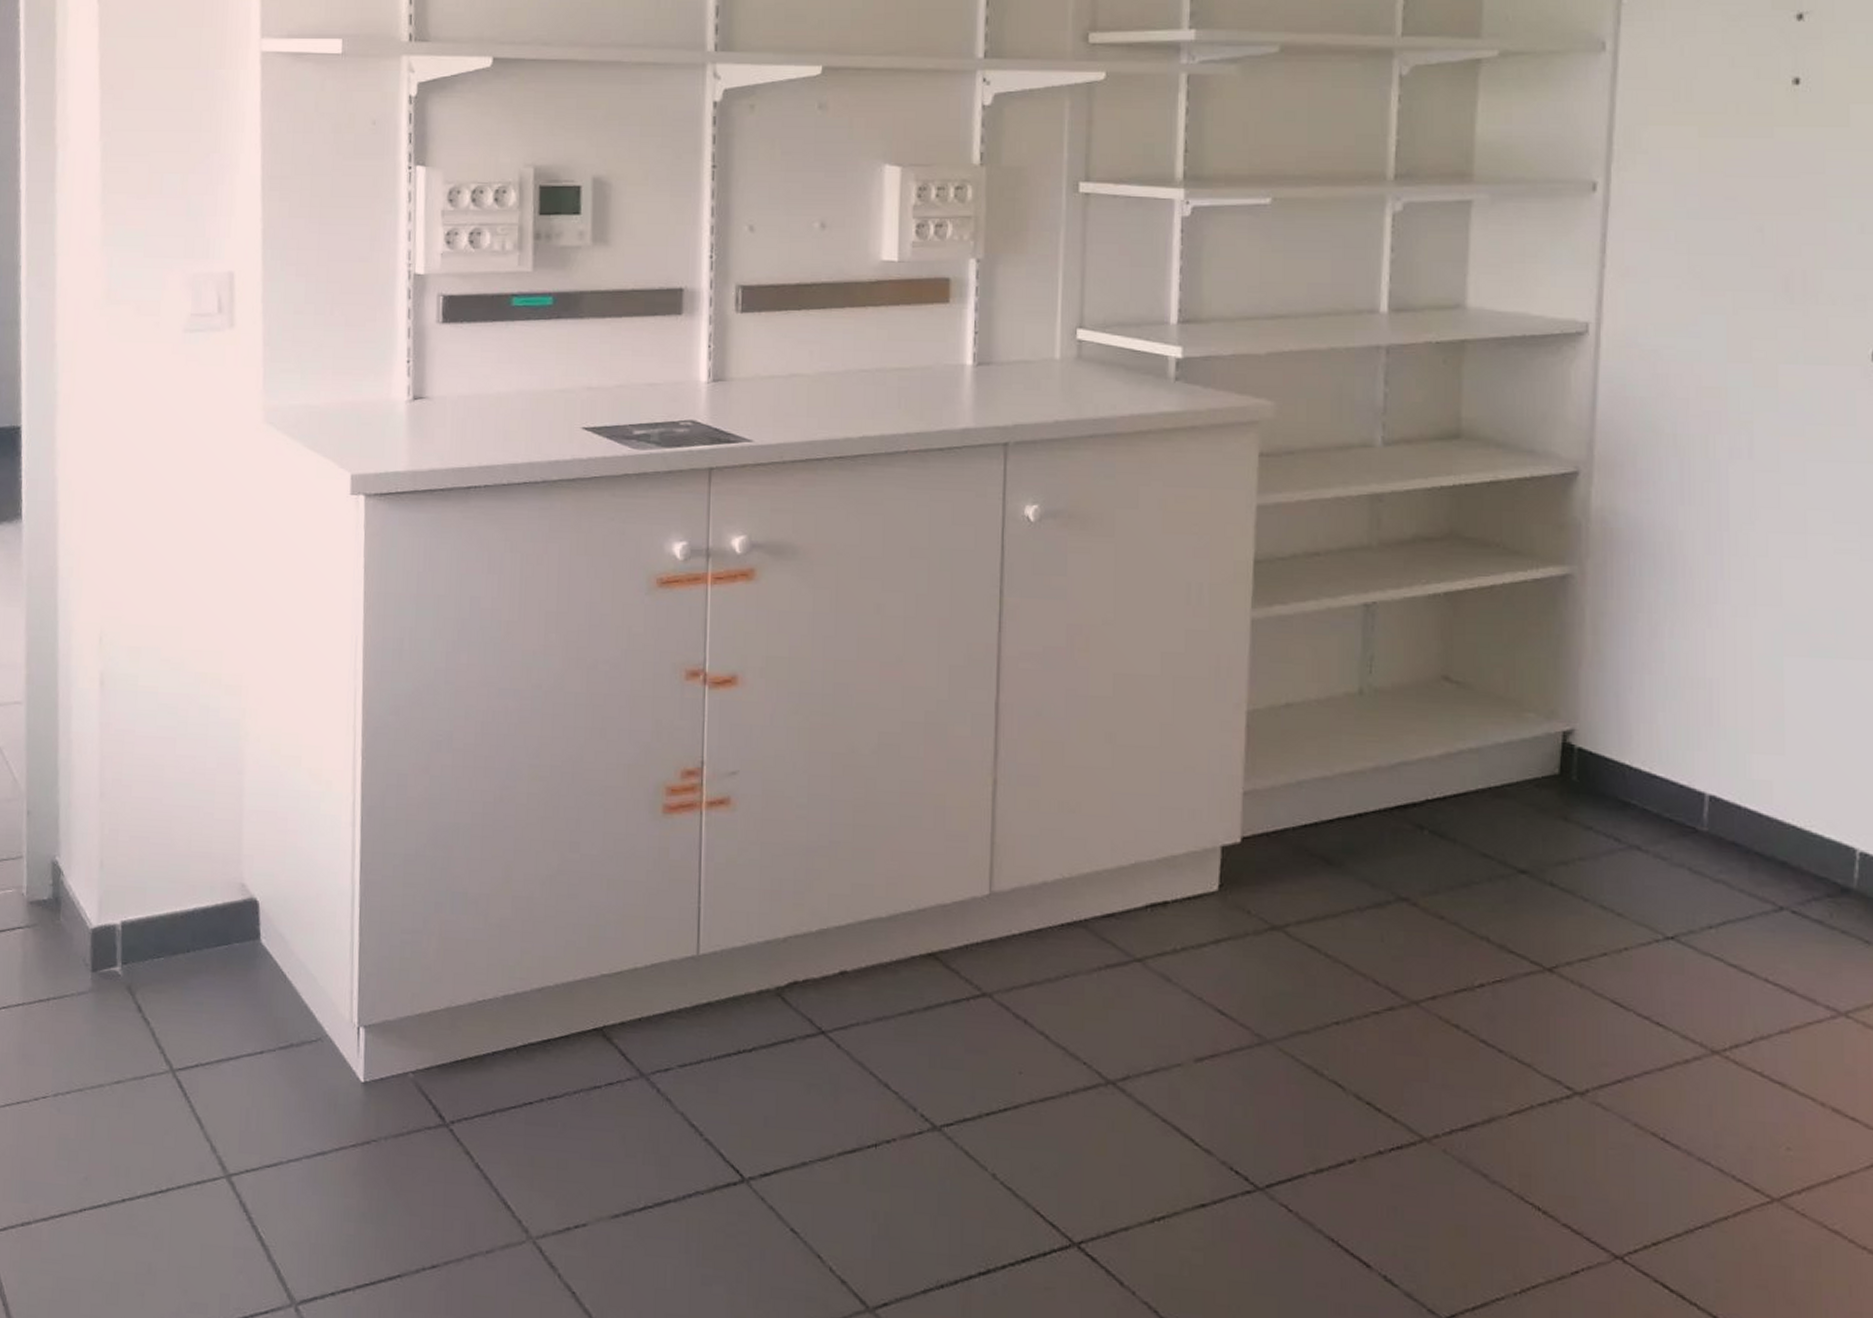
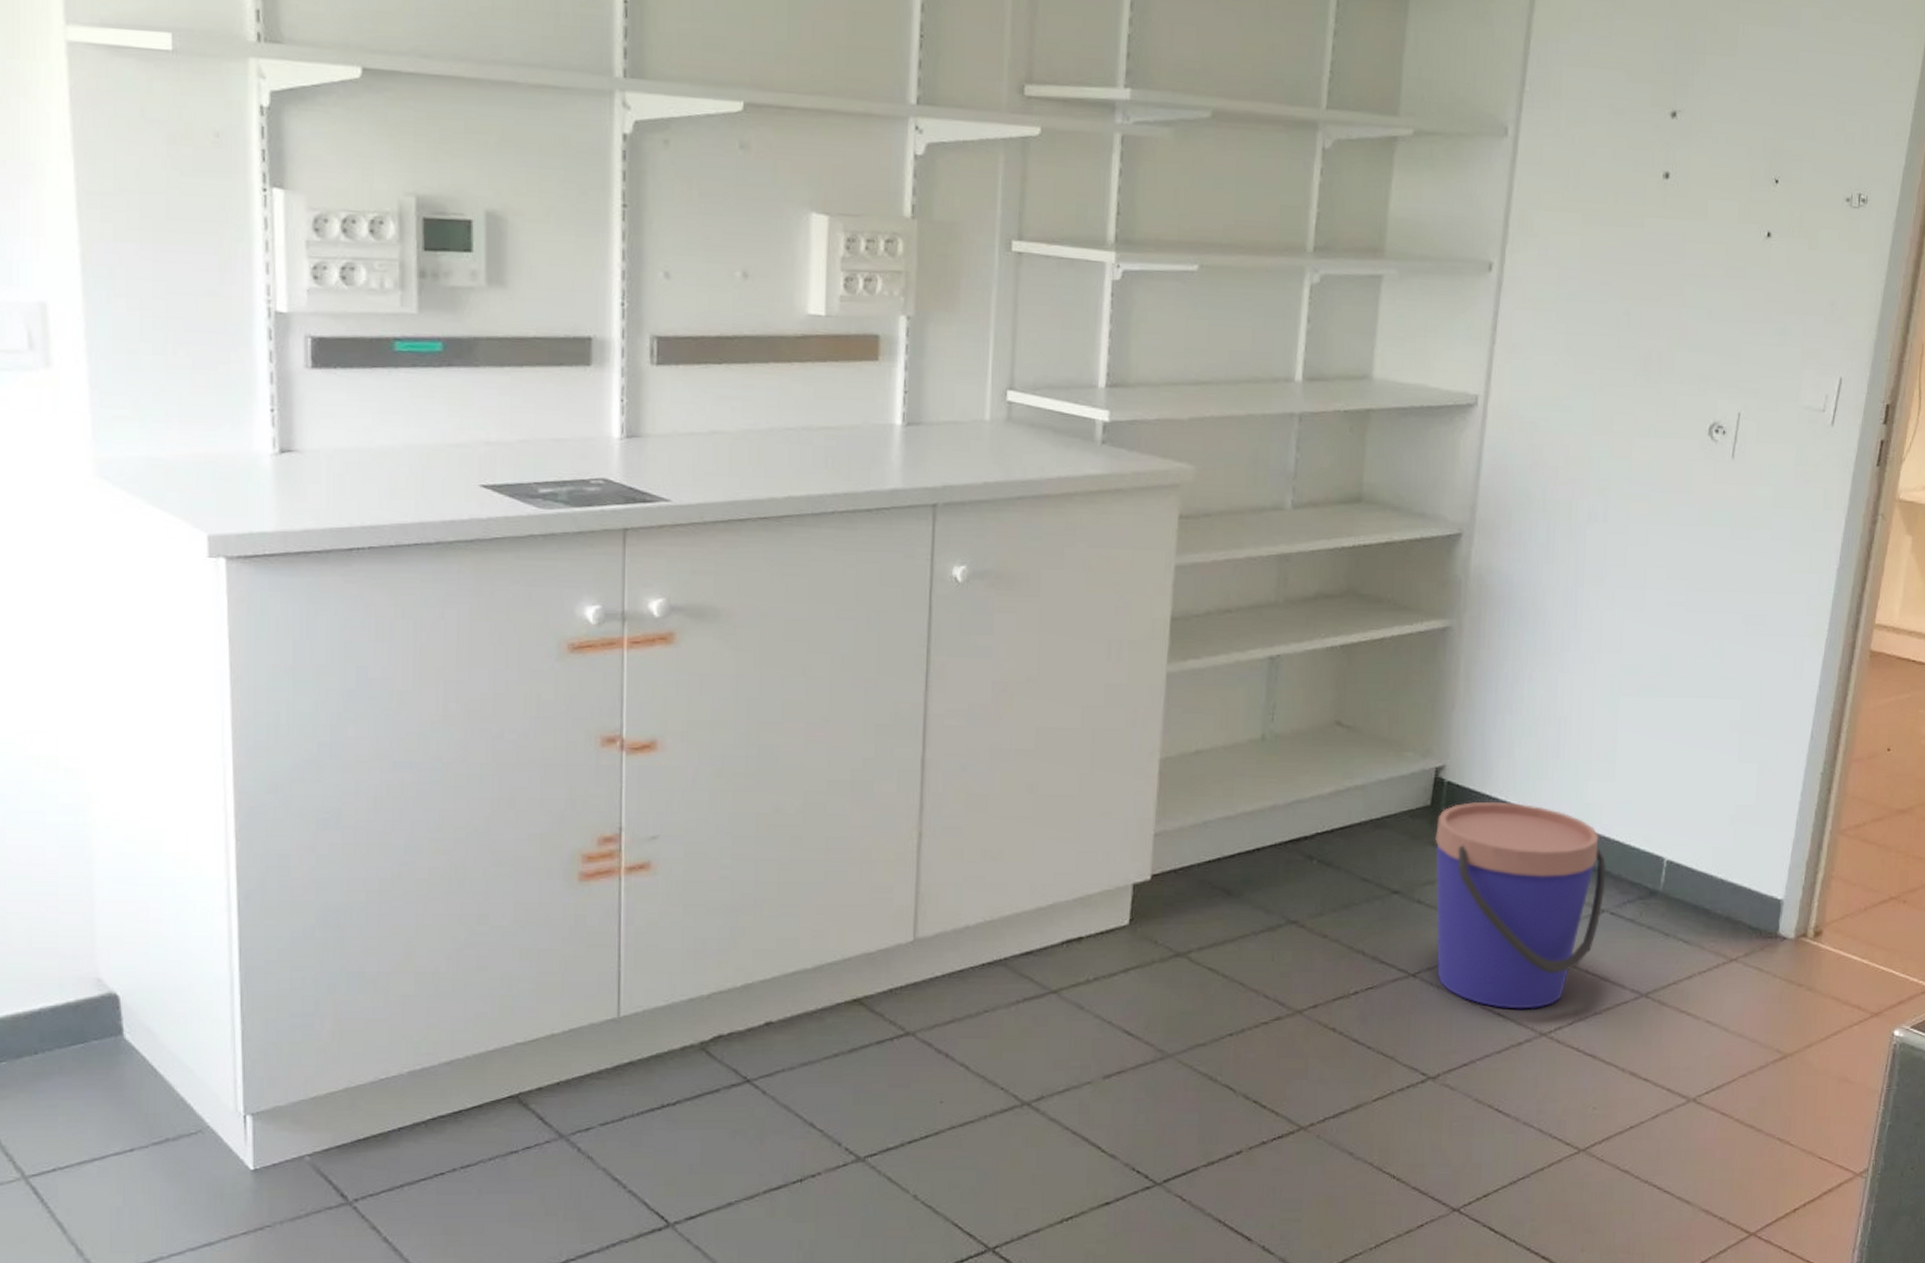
bucket: none [1567,771,1783,1021] -> present [1435,801,1607,1009]

